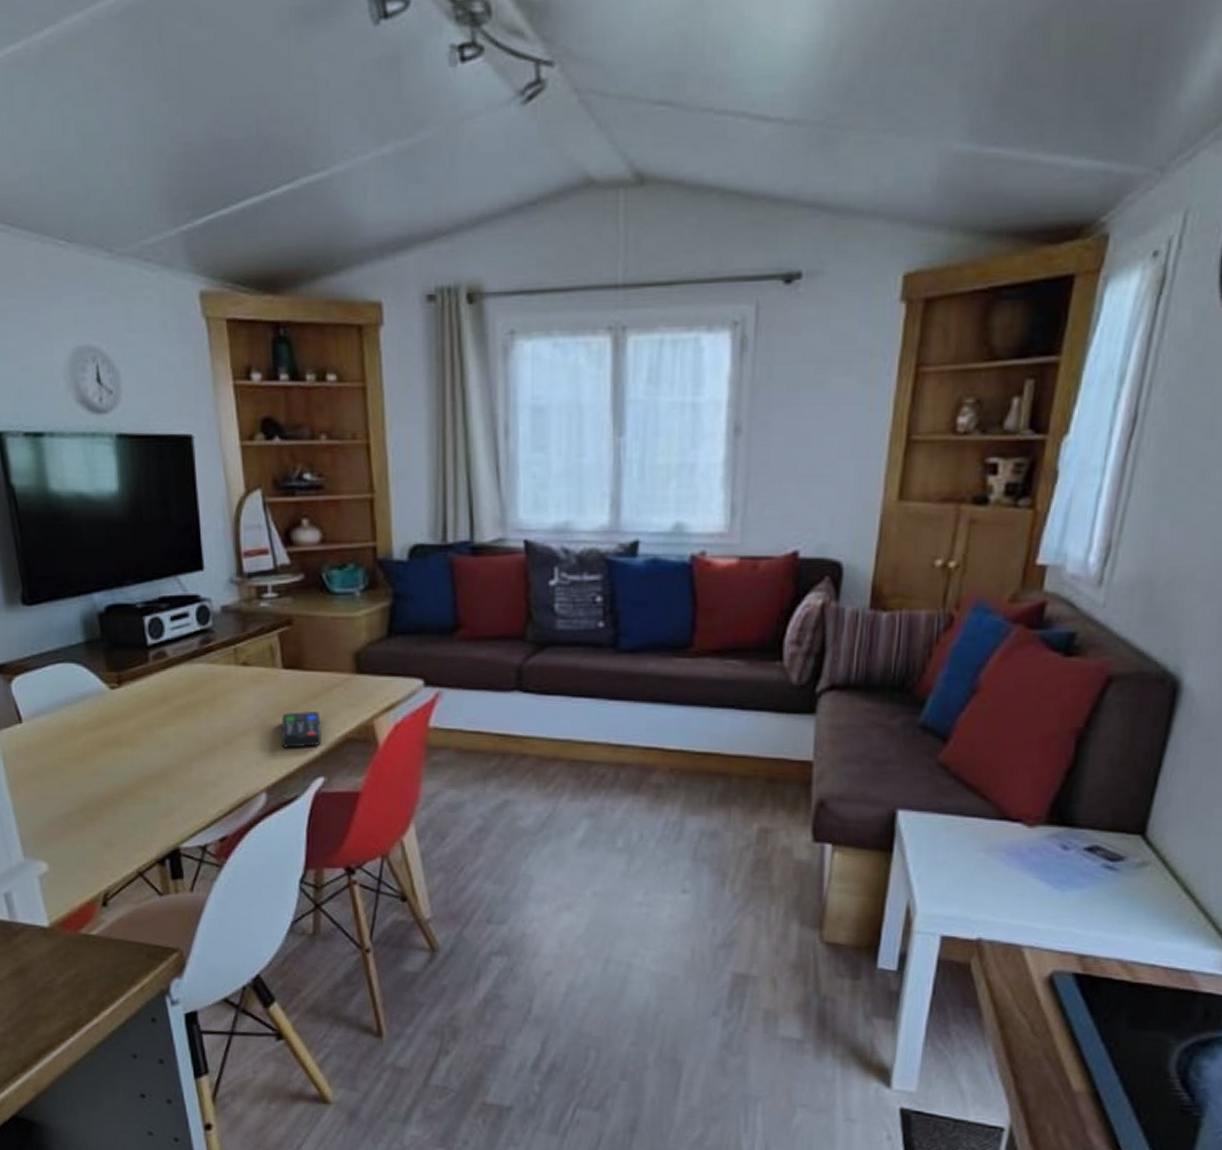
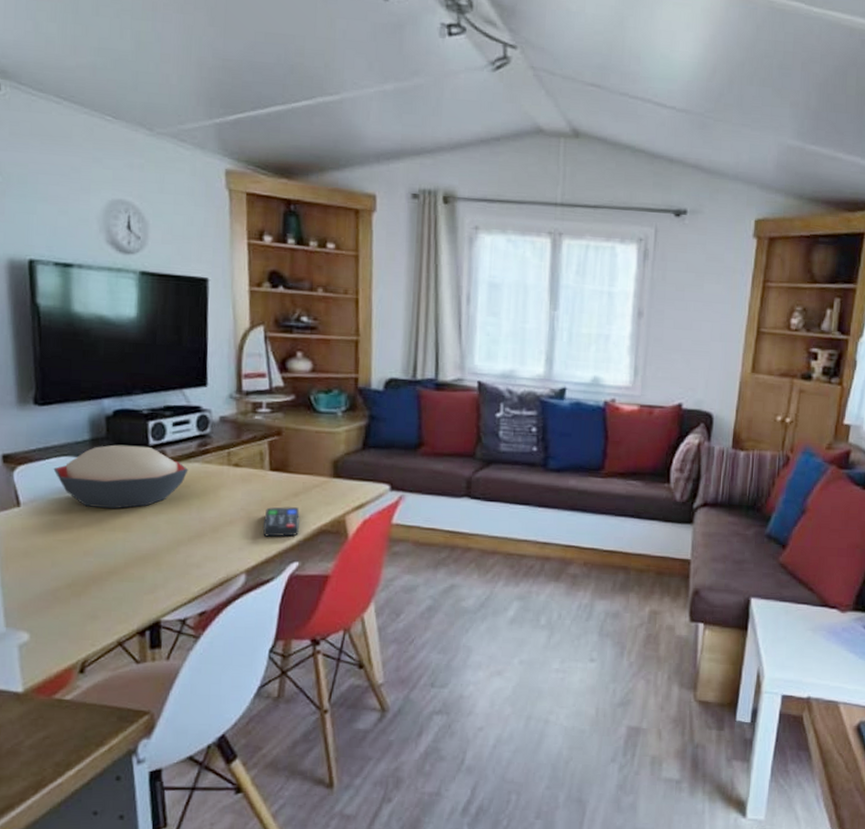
decorative bowl: none [50,646,193,722] -> present [53,444,189,509]

